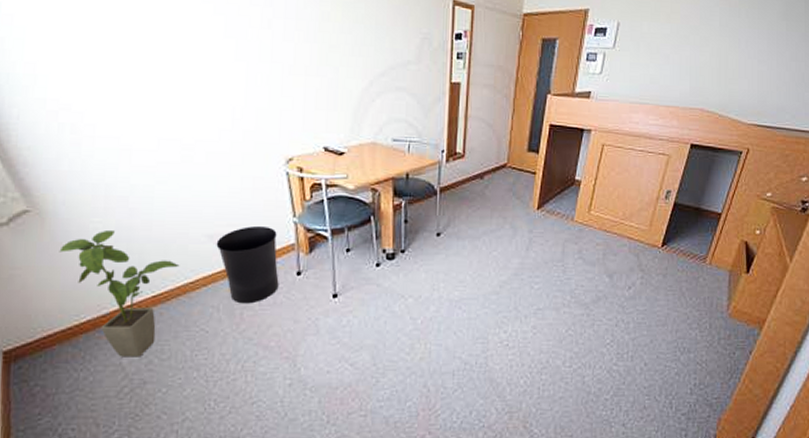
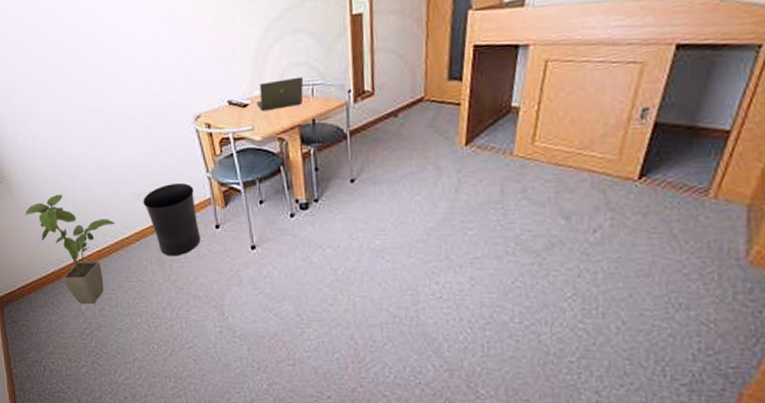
laptop: none [353,132,401,161] -> present [256,76,303,112]

